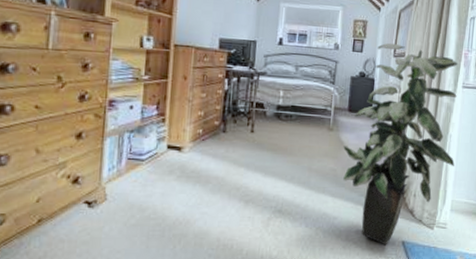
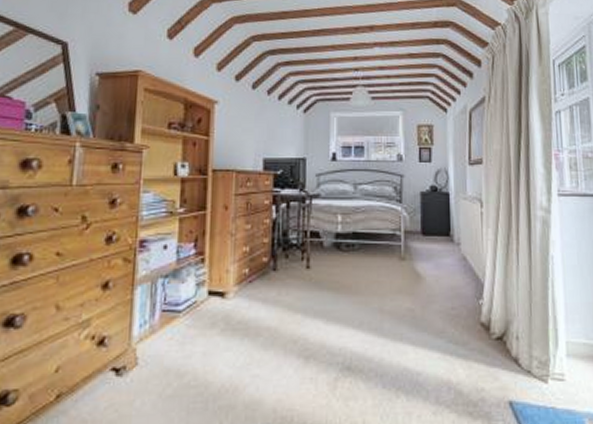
indoor plant: present [343,43,459,245] -> none [420,148,563,408]

